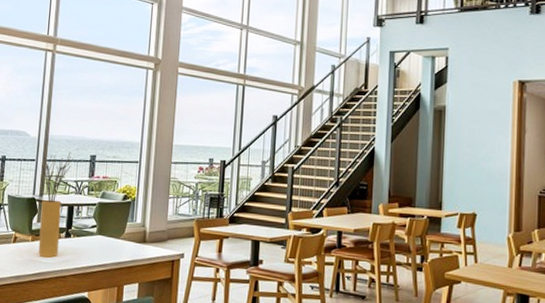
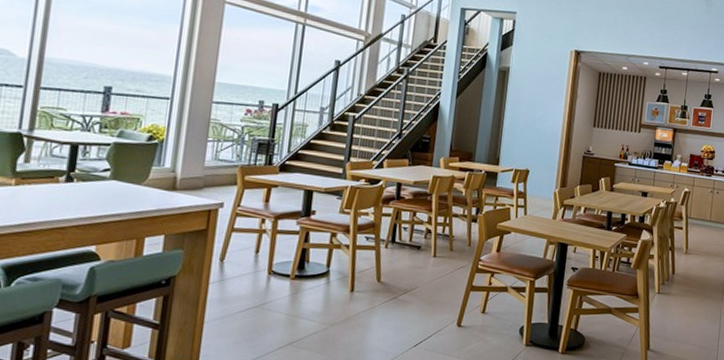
vase: present [38,152,74,258] -> none [24,80,81,206]

